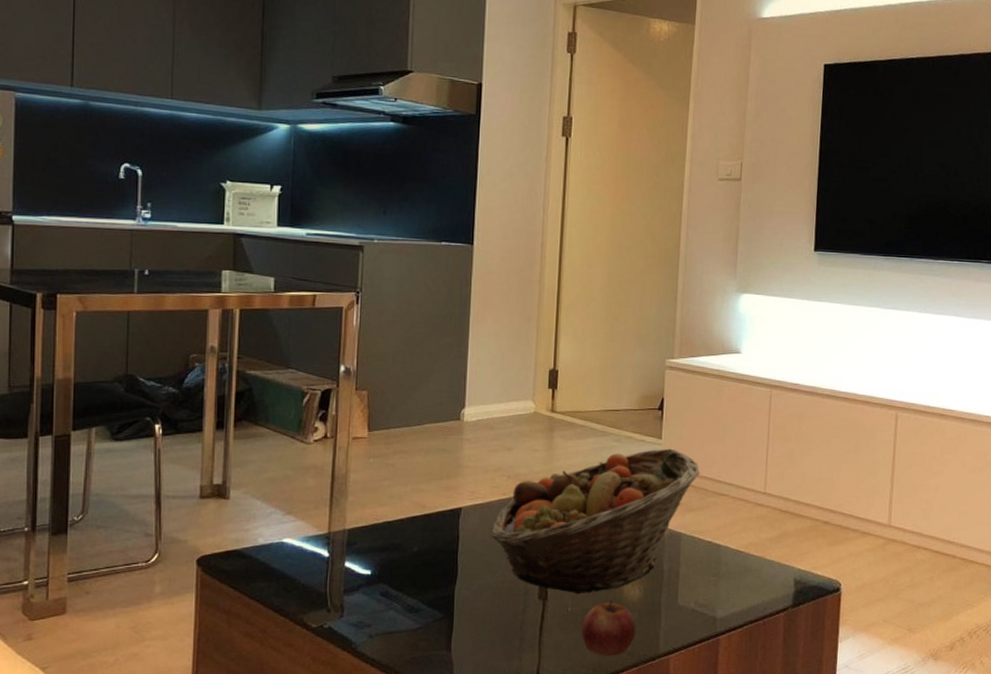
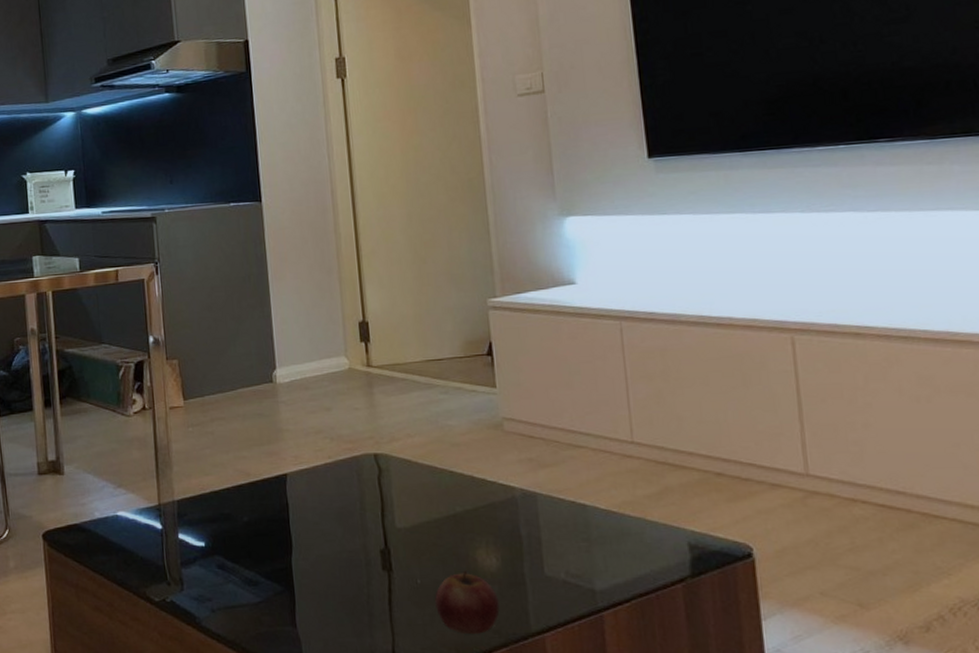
fruit basket: present [491,448,701,595] -> none [321,397,549,565]

